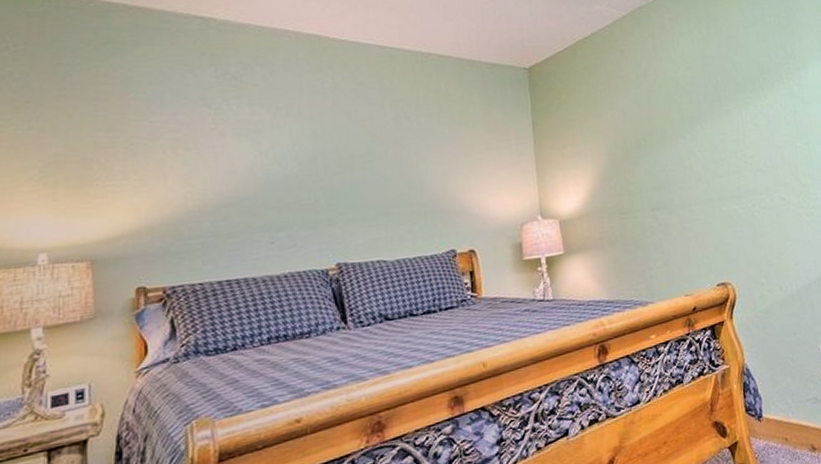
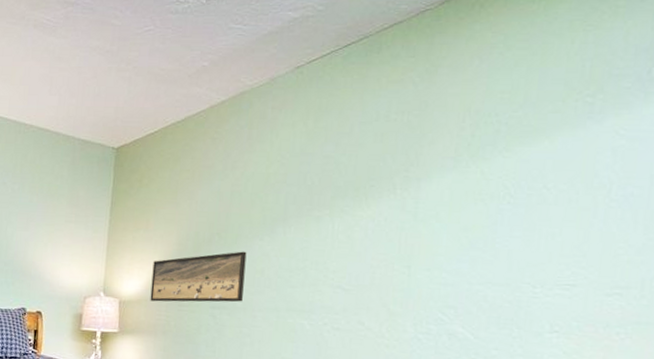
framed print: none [587,151,679,215] -> present [150,251,247,303]

